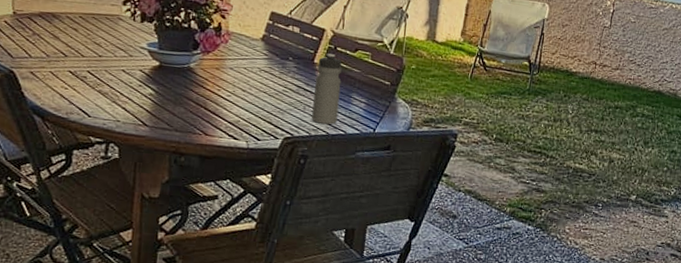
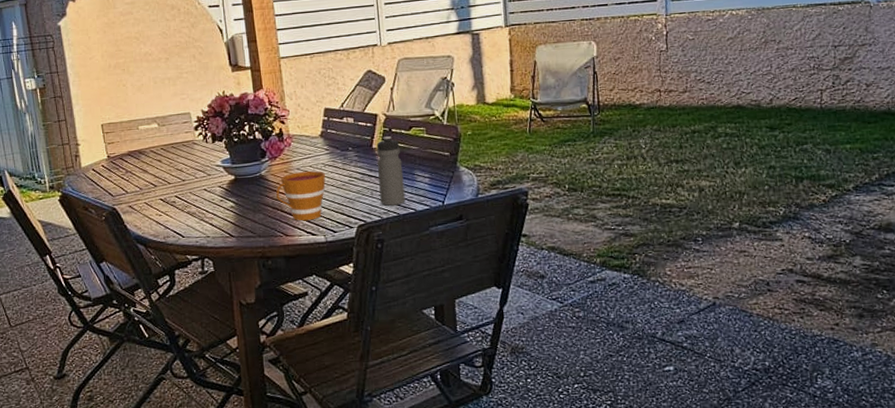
cup: none [202,71,259,124] -> present [276,171,326,221]

